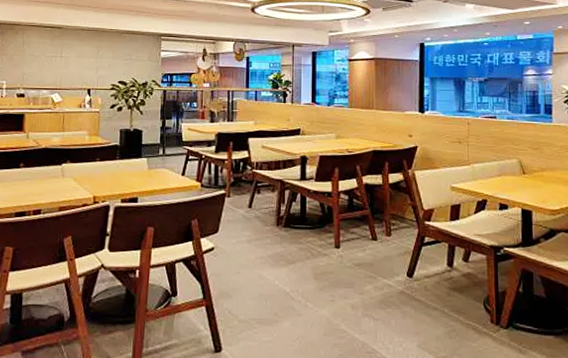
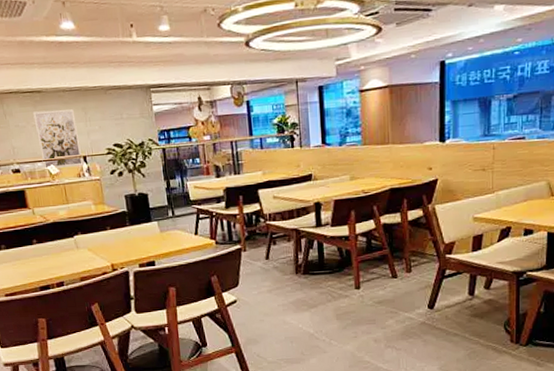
wall art: none [48,44,88,98] -> present [33,109,84,170]

